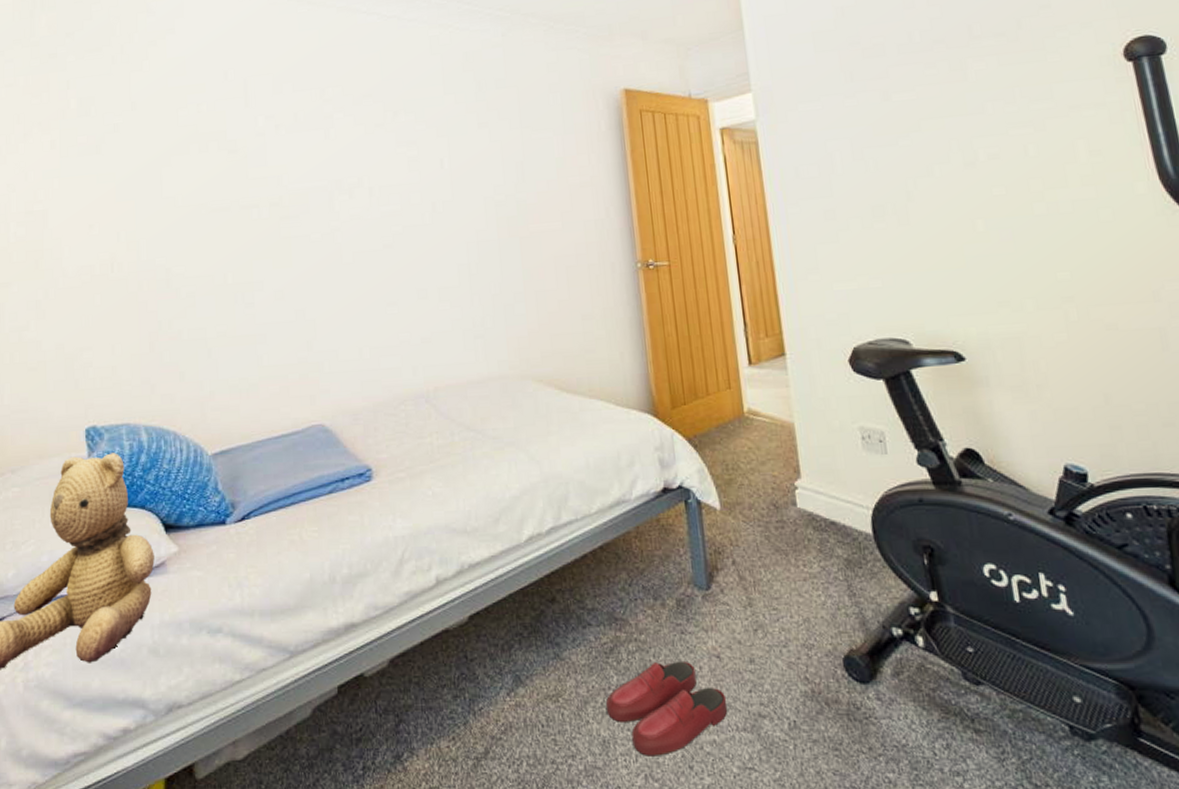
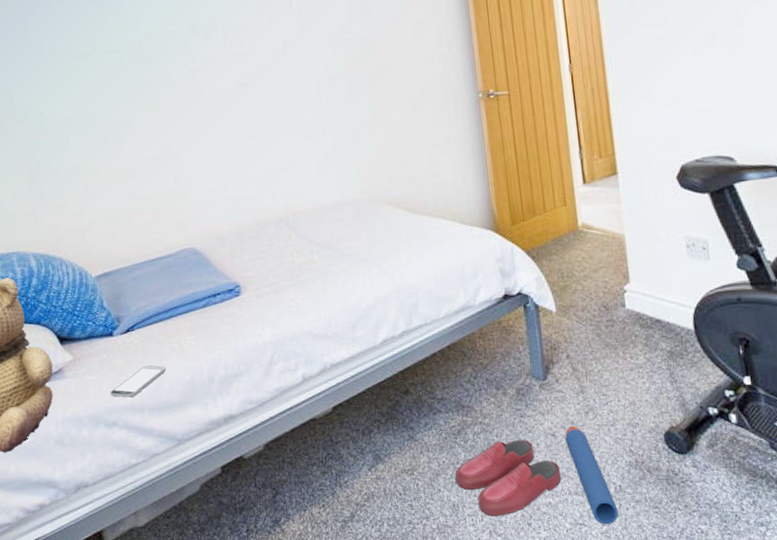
smartphone: none [217,561,282,599] -> present [110,365,166,398]
foam roller: none [731,645,794,770] -> present [565,425,619,525]

